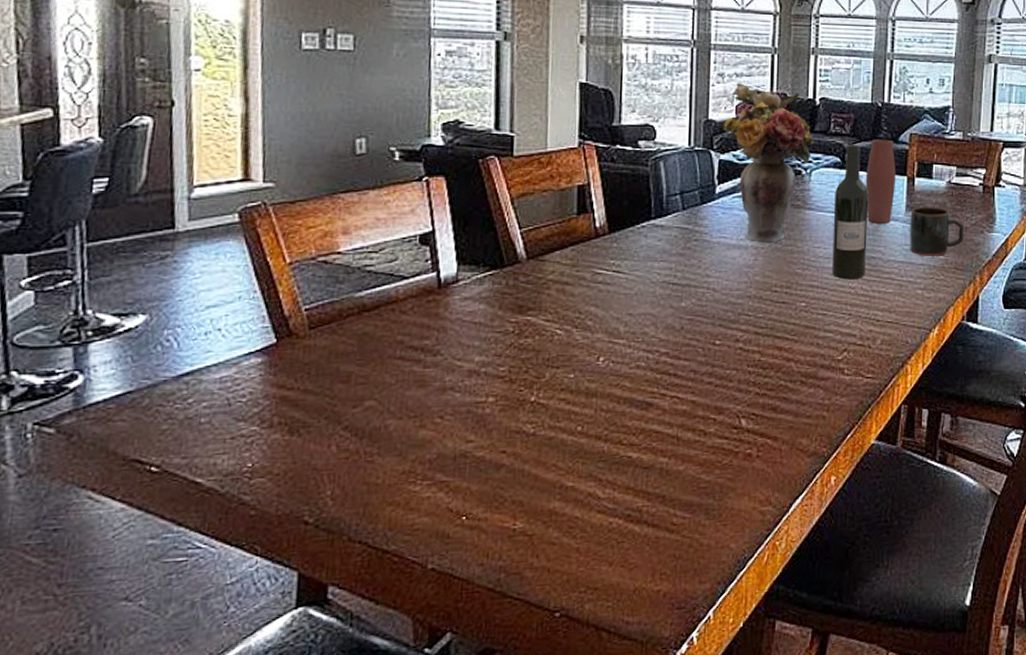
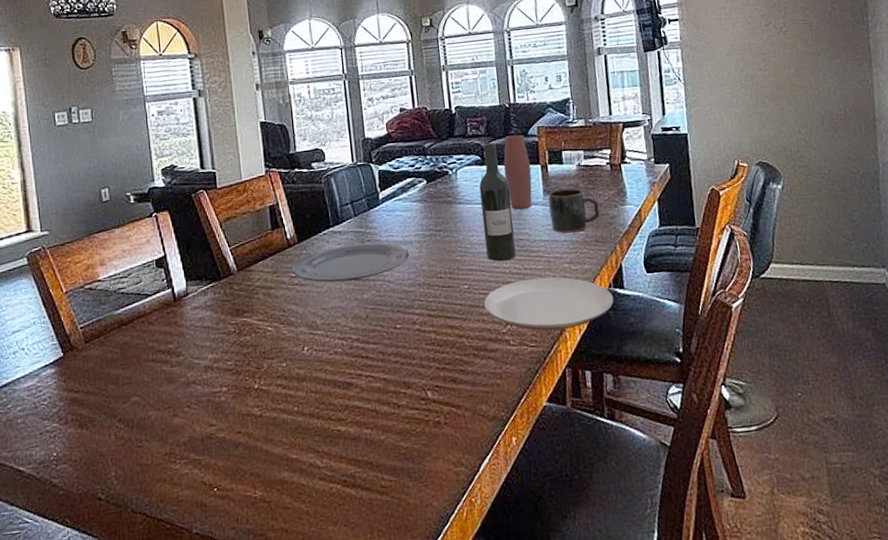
plate: none [596,242,742,285] -> present [292,243,409,283]
flower arrangement: present [717,83,814,243] -> none [373,104,456,237]
plate: none [821,302,965,362] -> present [484,277,614,331]

